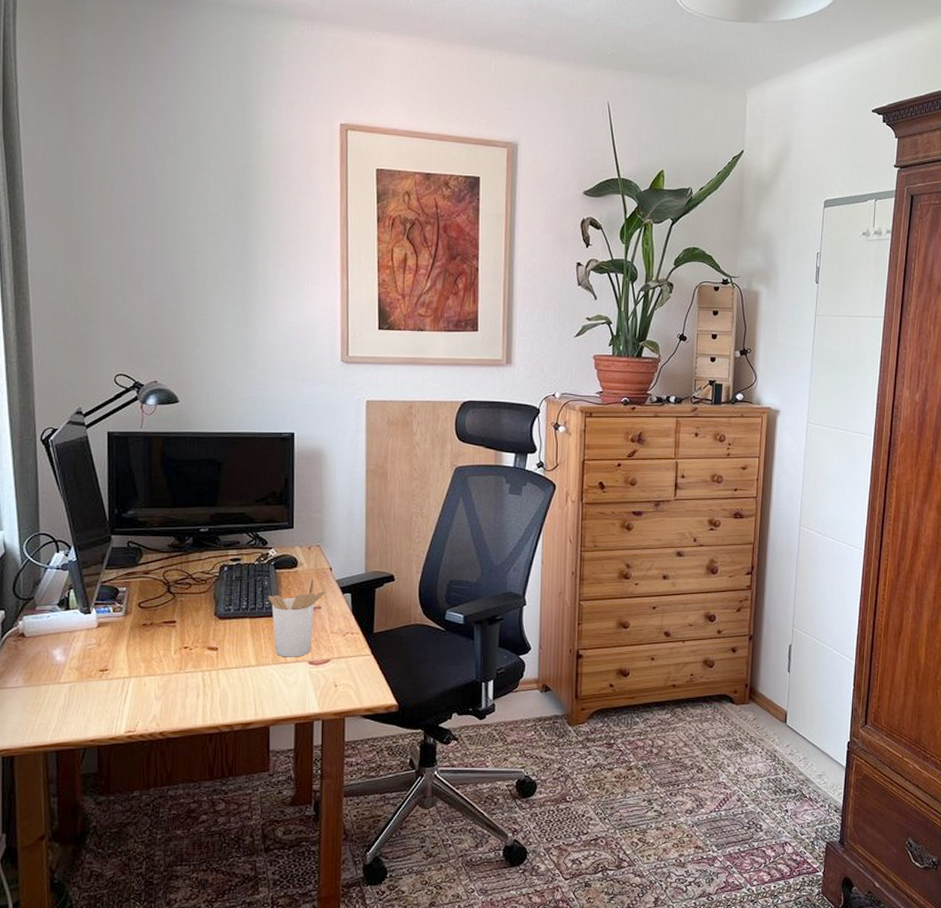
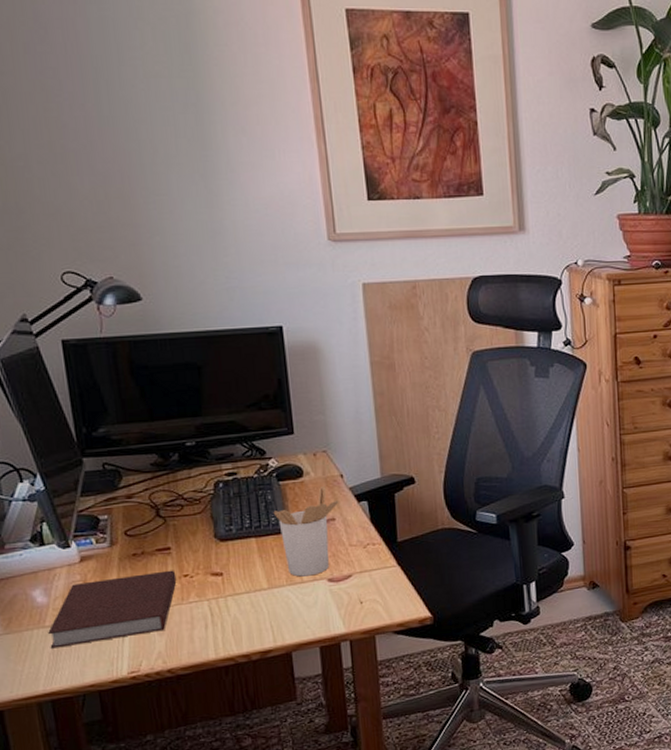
notebook: none [62,641,178,703] -> present [48,570,177,649]

